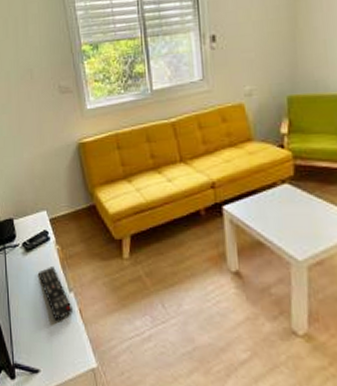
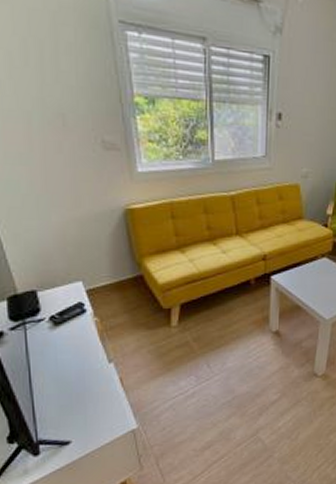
remote control: present [39,267,74,321] -> none [71,339,114,392]

